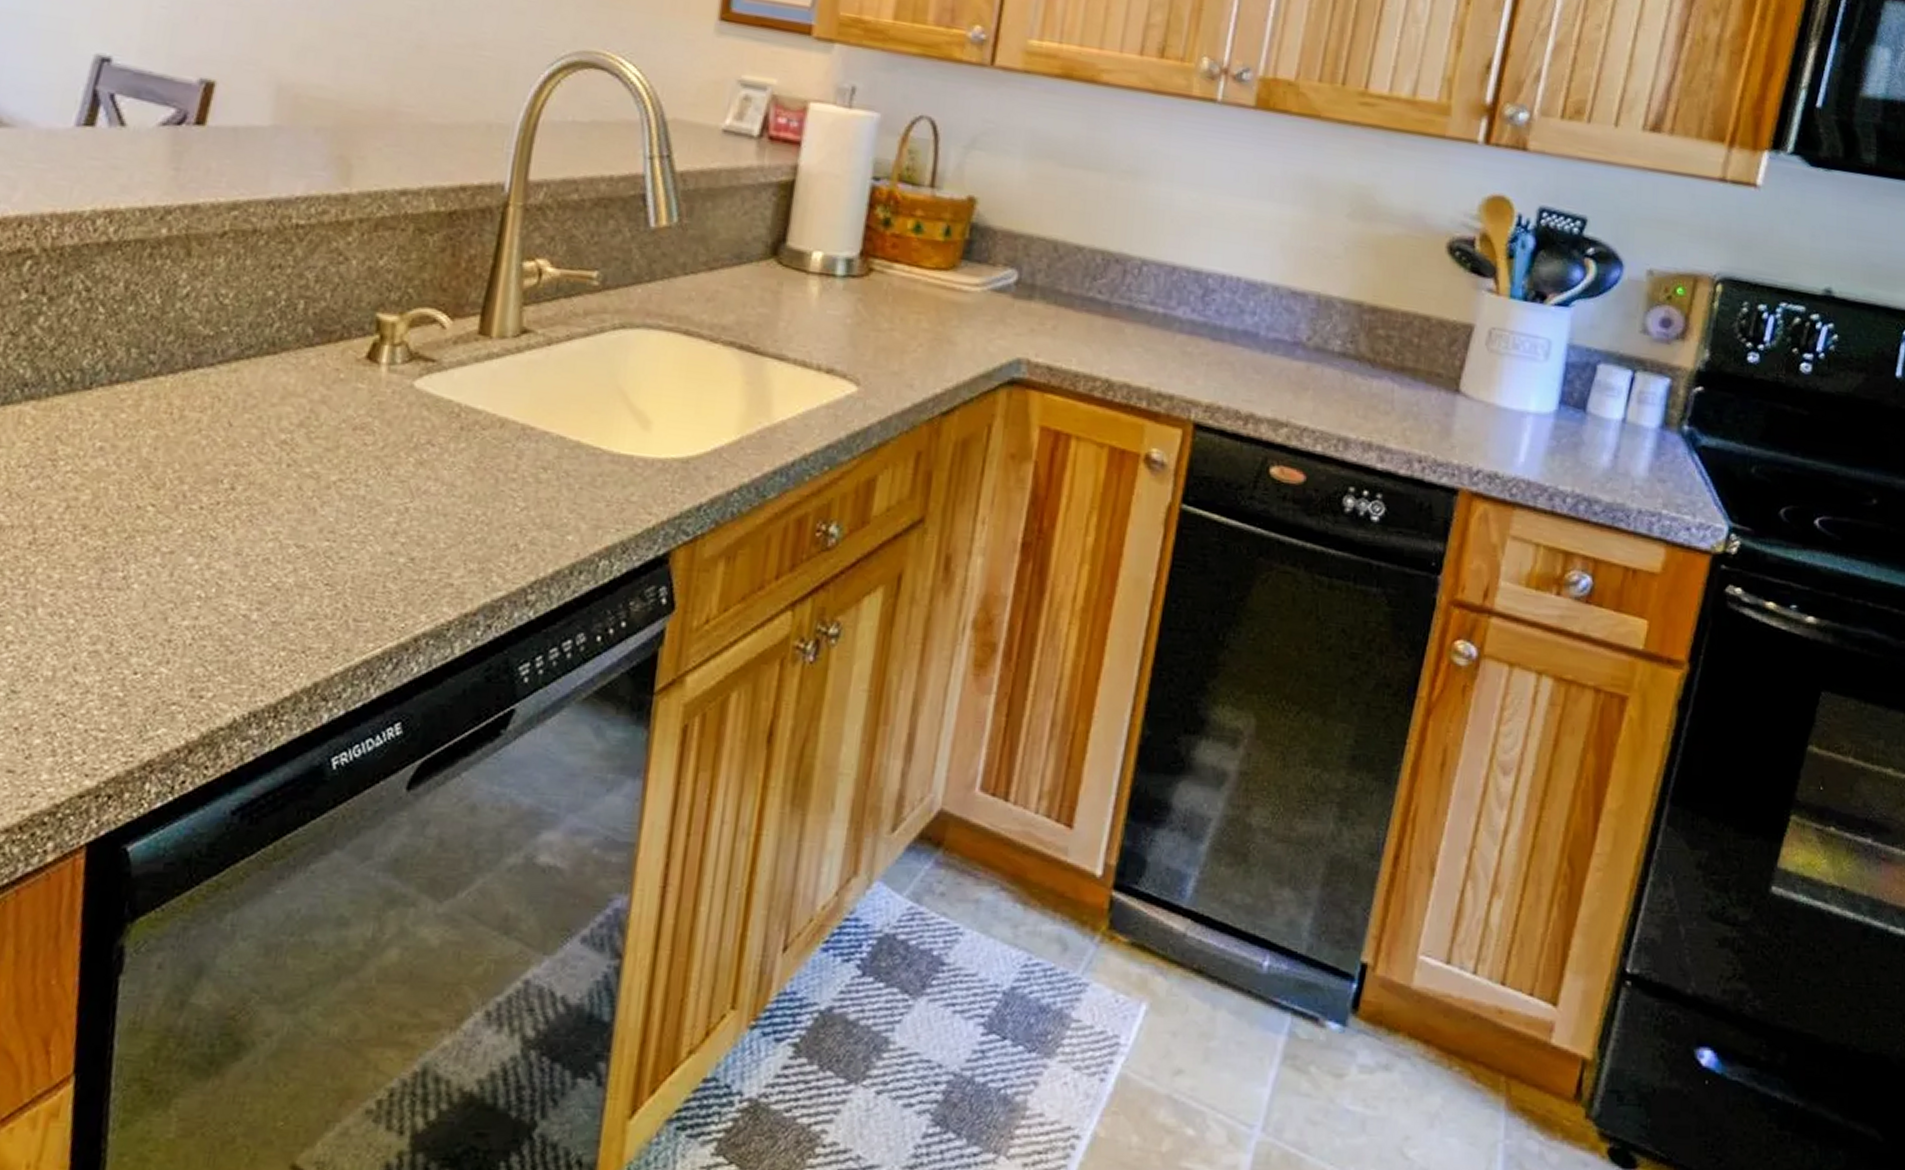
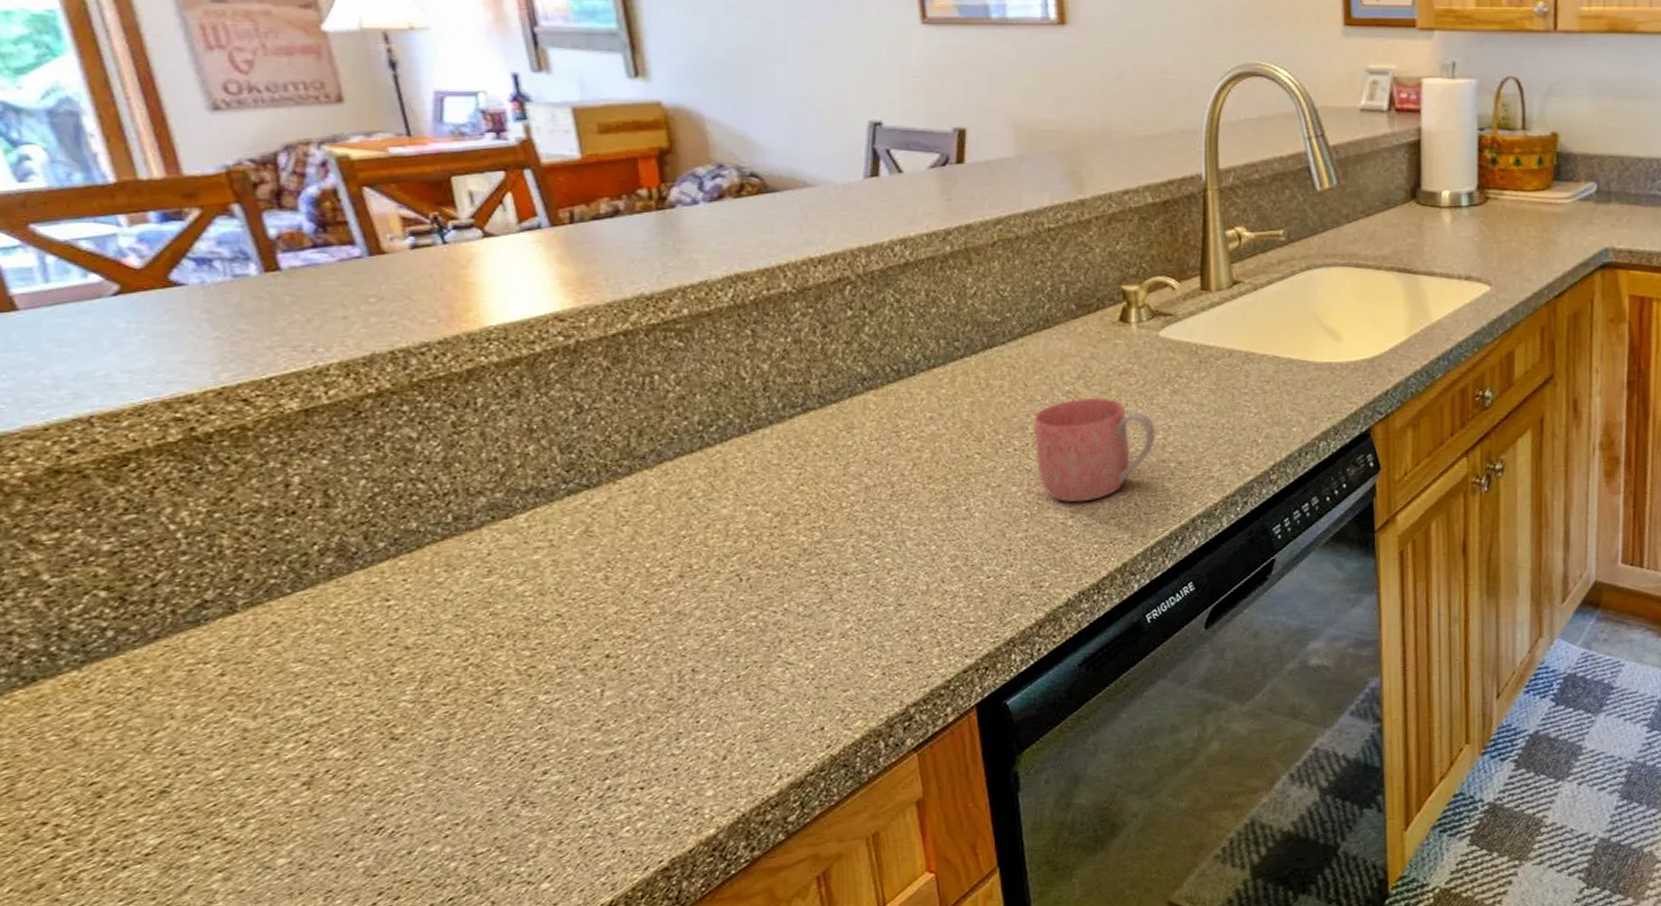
mug: none [224,452,388,592] -> present [1033,397,1156,503]

